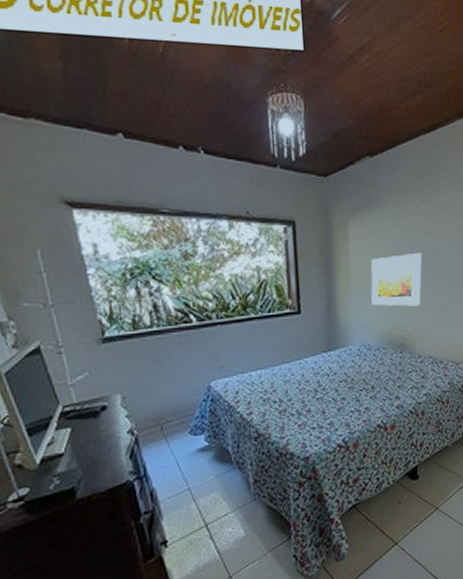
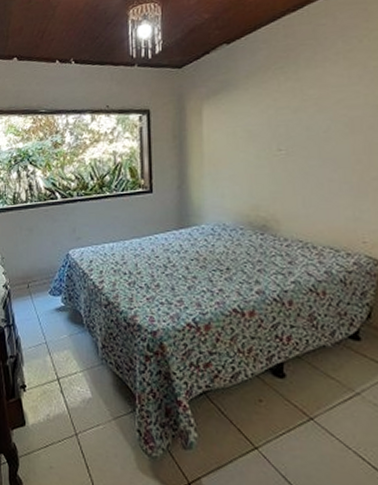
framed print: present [371,252,422,307] -> none [226,130,288,186]

